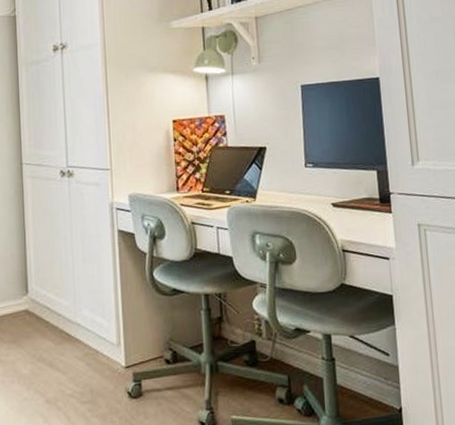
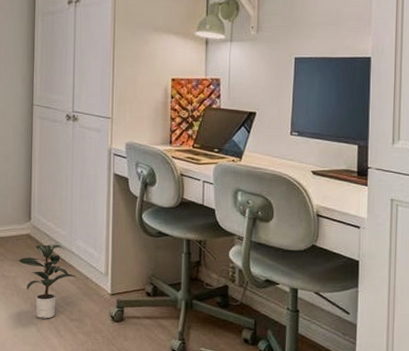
potted plant: none [16,317,86,406] -> present [18,244,77,319]

